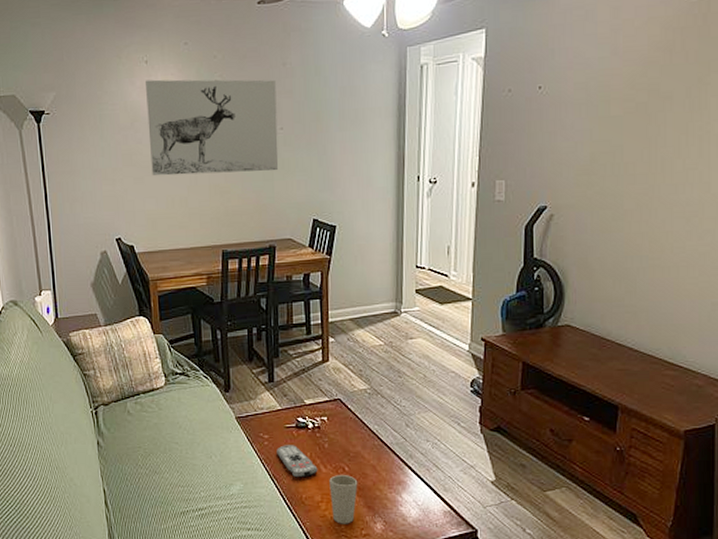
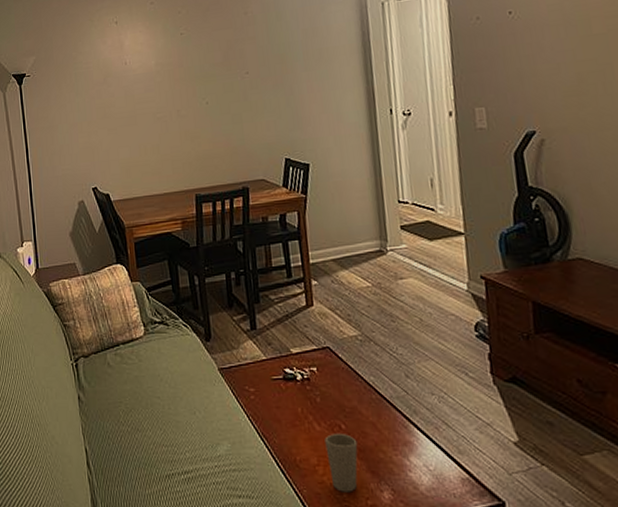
wall art: present [146,79,279,176] -> none [116,28,246,127]
remote control: present [277,445,318,478] -> none [264,399,311,437]

